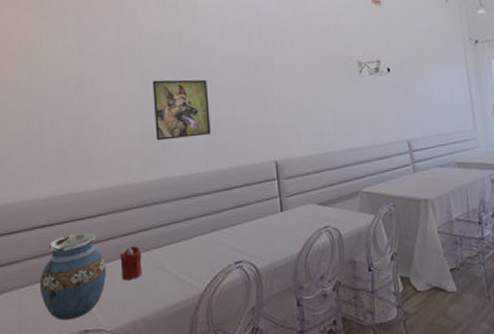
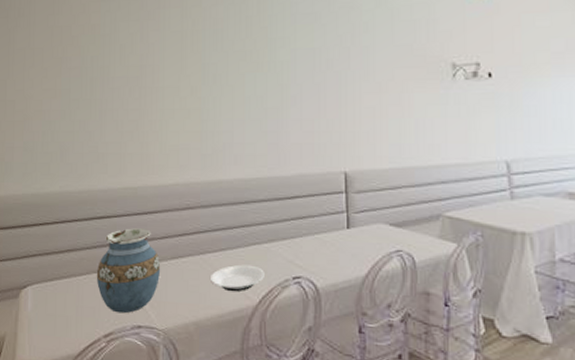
candle: present [120,246,142,281] -> none [174,248,196,282]
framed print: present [152,79,211,141] -> none [215,73,275,139]
plate: none [157,255,208,284] -> present [211,264,264,292]

